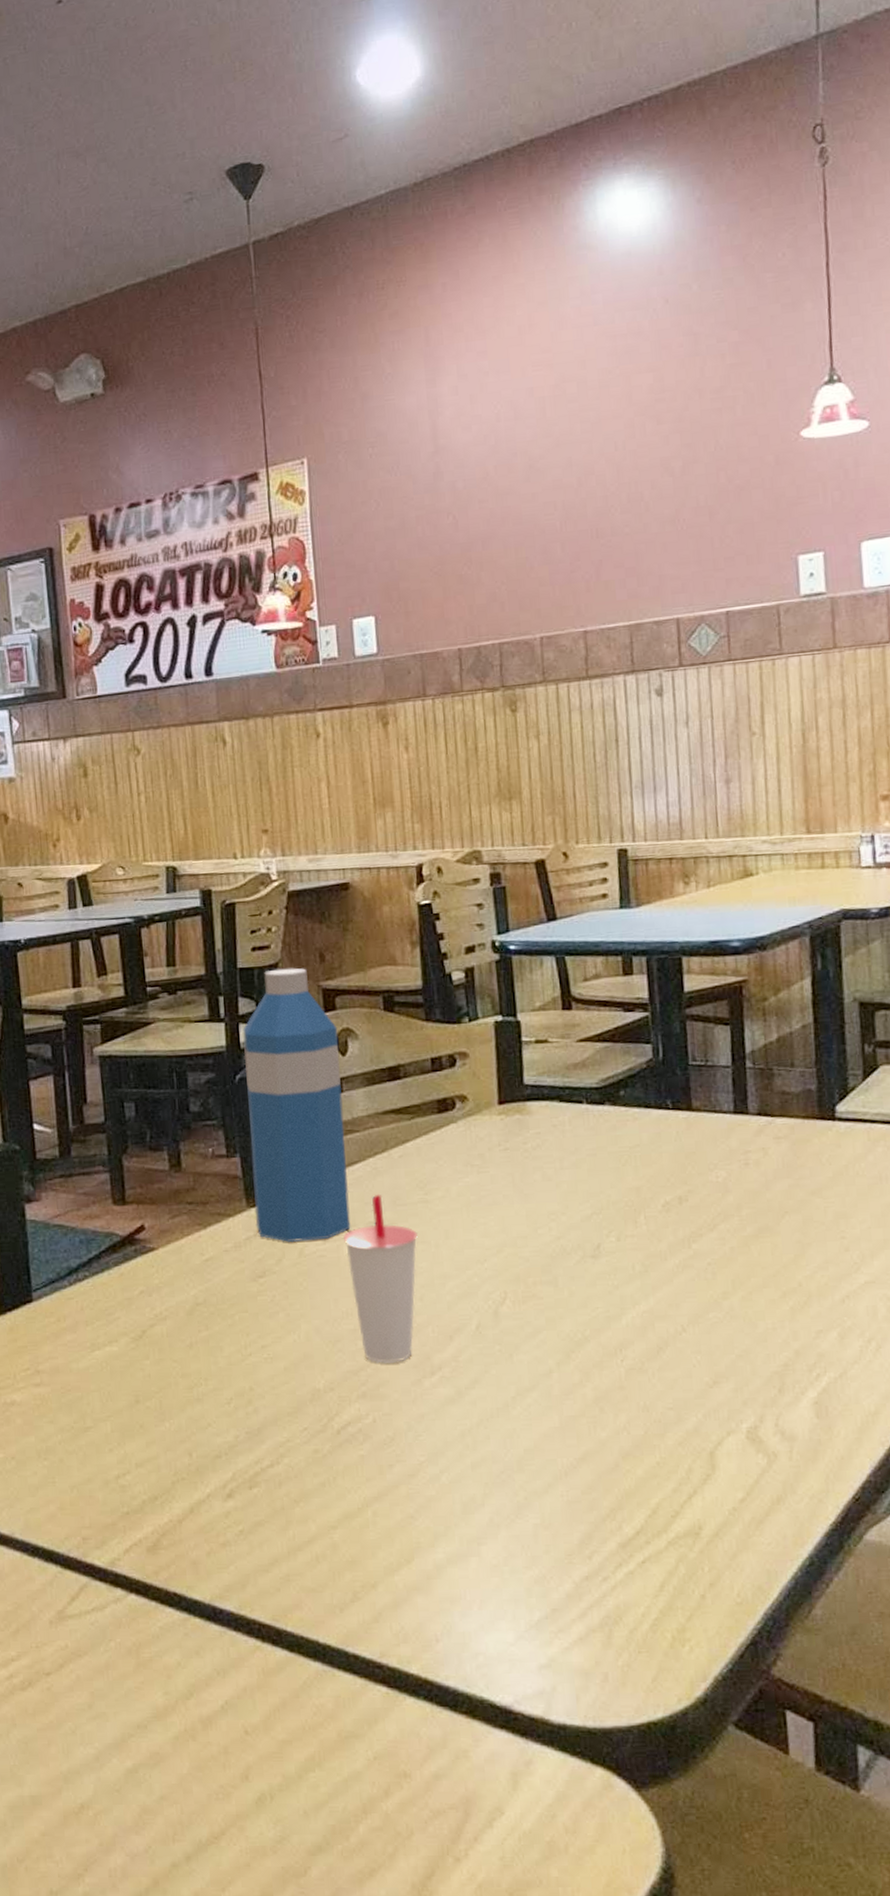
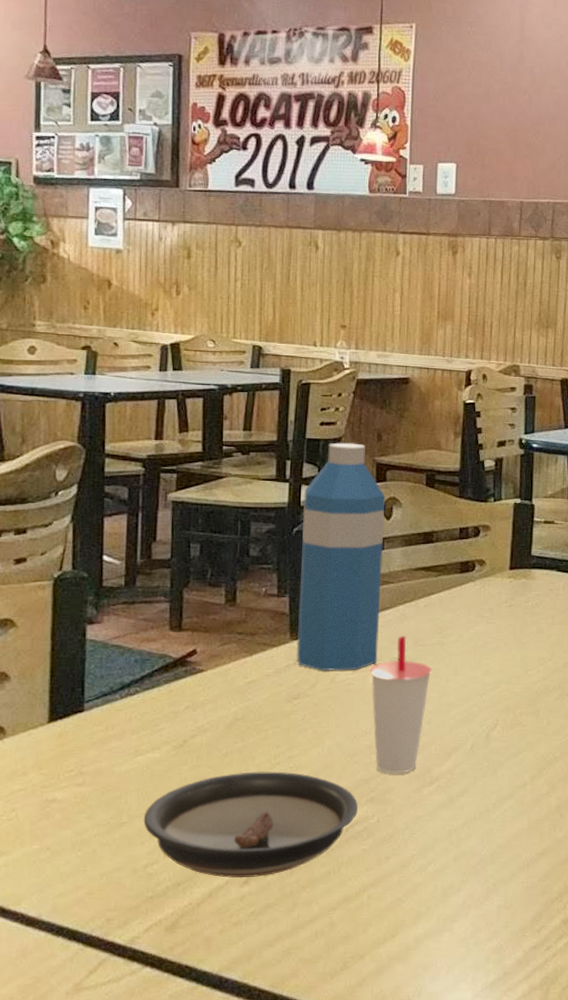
saucer: none [108,1364,350,1490] -> present [143,771,359,878]

